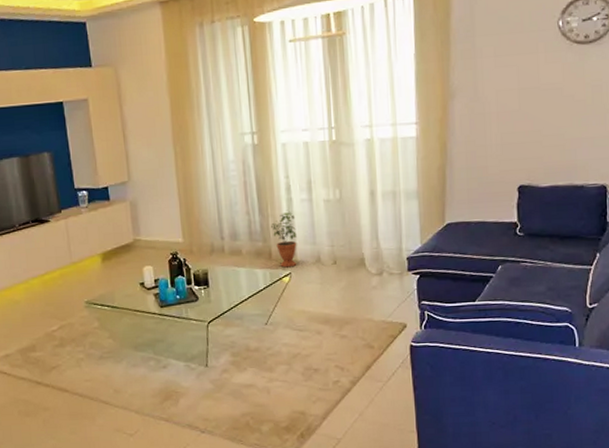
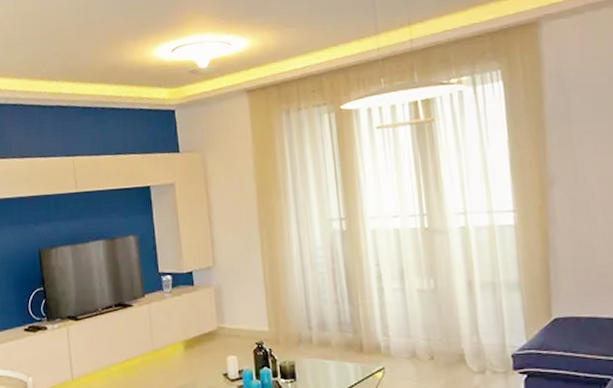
potted plant: present [271,210,297,268] -> none [362,299,391,362]

